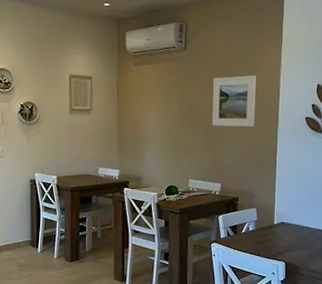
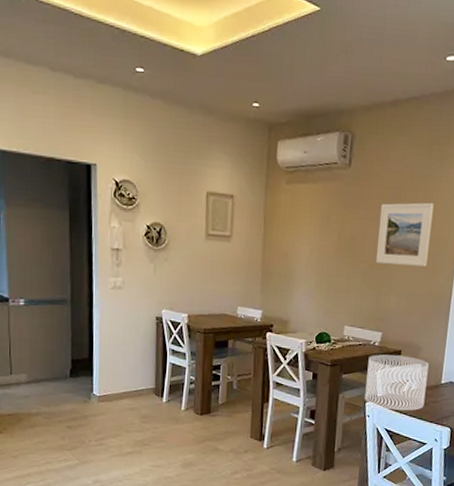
decorative bowl: none [210,202,262,249] -> present [365,354,429,411]

